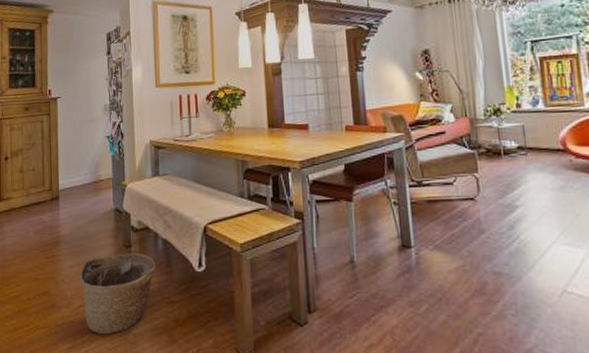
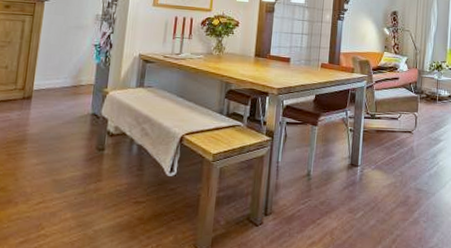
basket: present [80,253,156,335] -> none [43,155,127,230]

